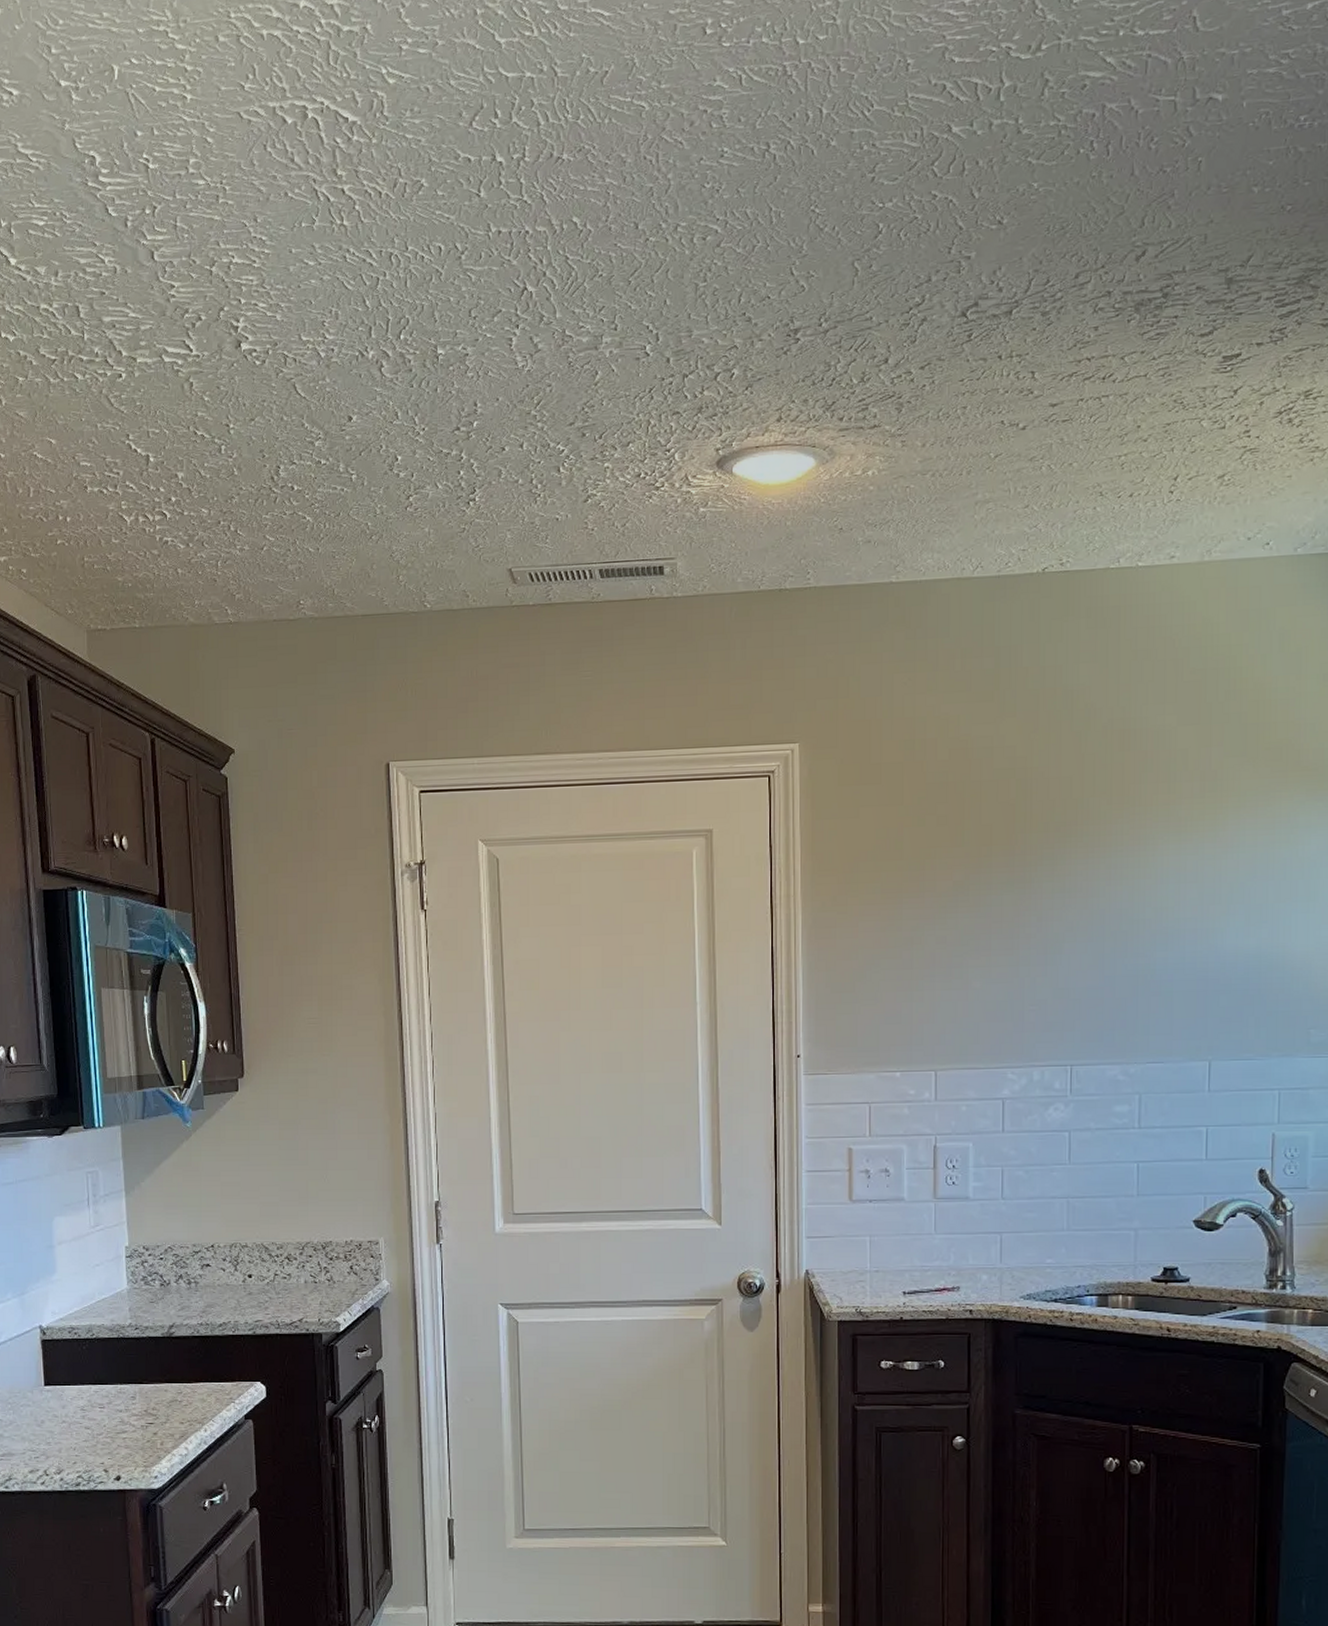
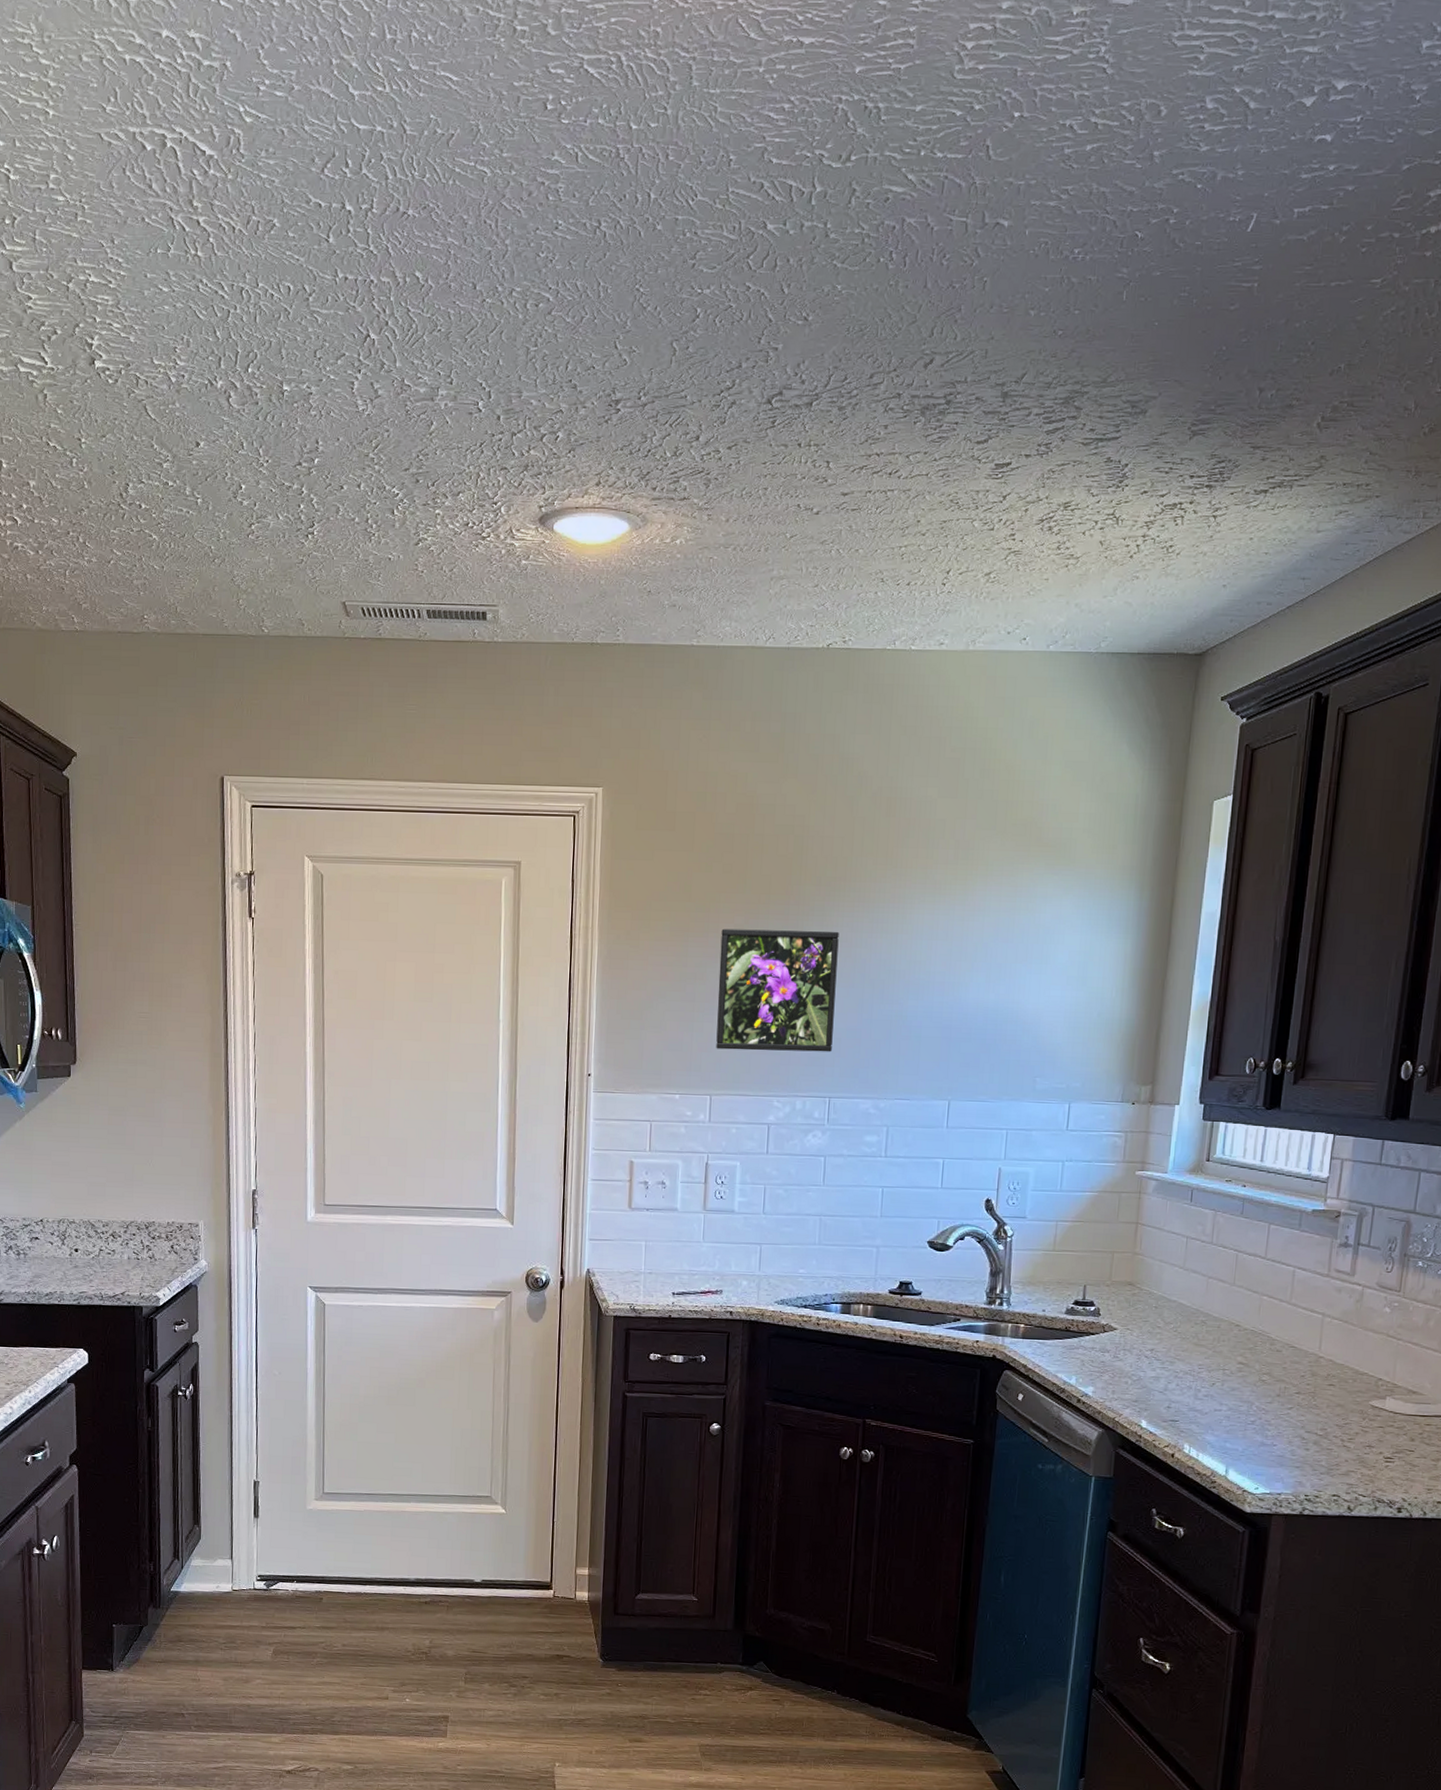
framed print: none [938,881,1073,1019] -> present [716,928,839,1052]

